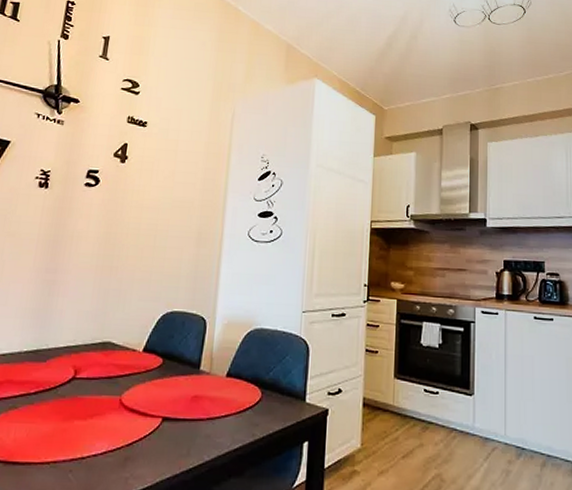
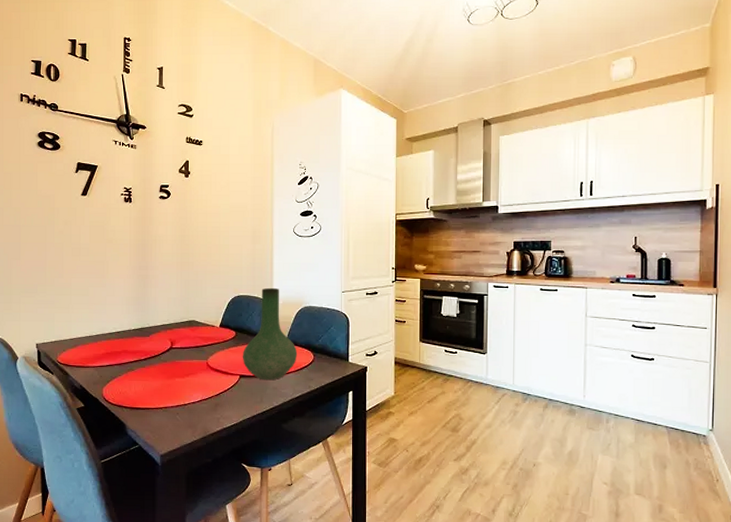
vase: none [168,302,242,426] -> present [242,287,298,381]

